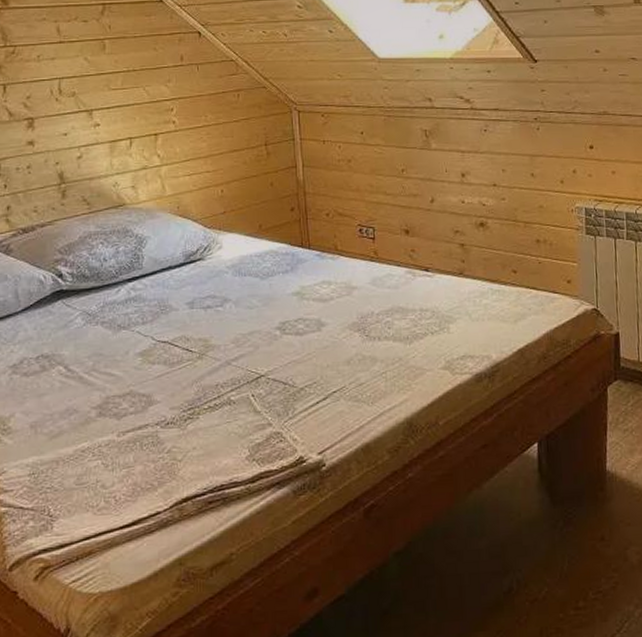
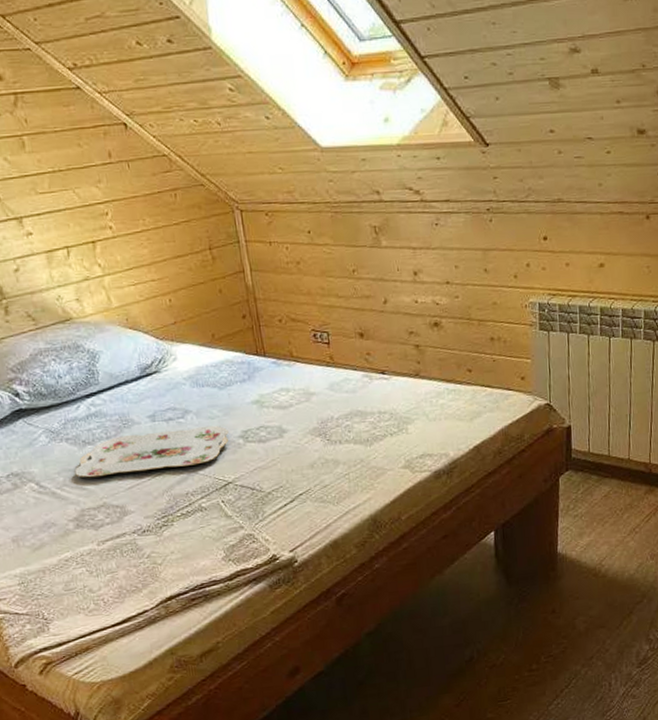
serving tray: none [105,315,266,364] -> present [75,425,229,478]

